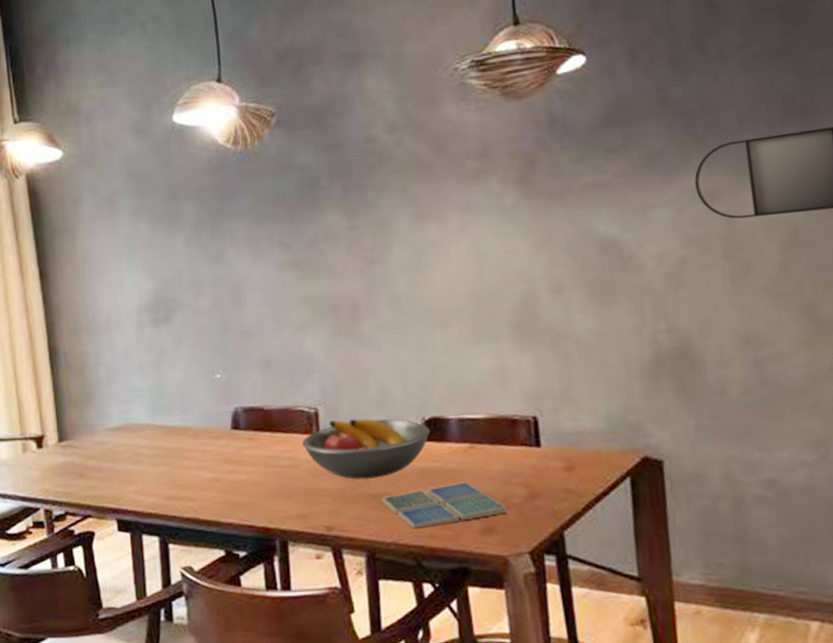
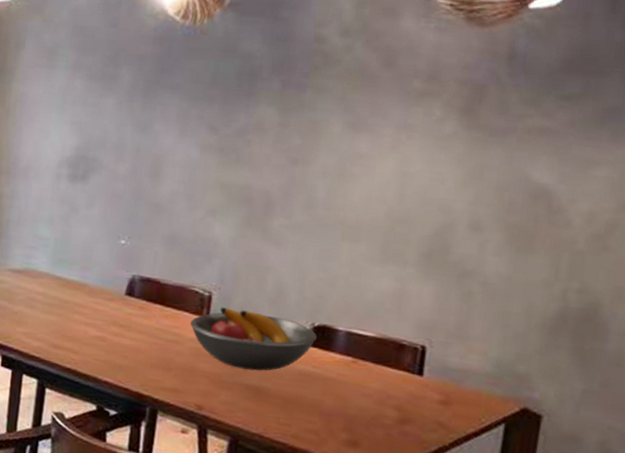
drink coaster: present [381,482,508,529] -> none [255,389,376,431]

